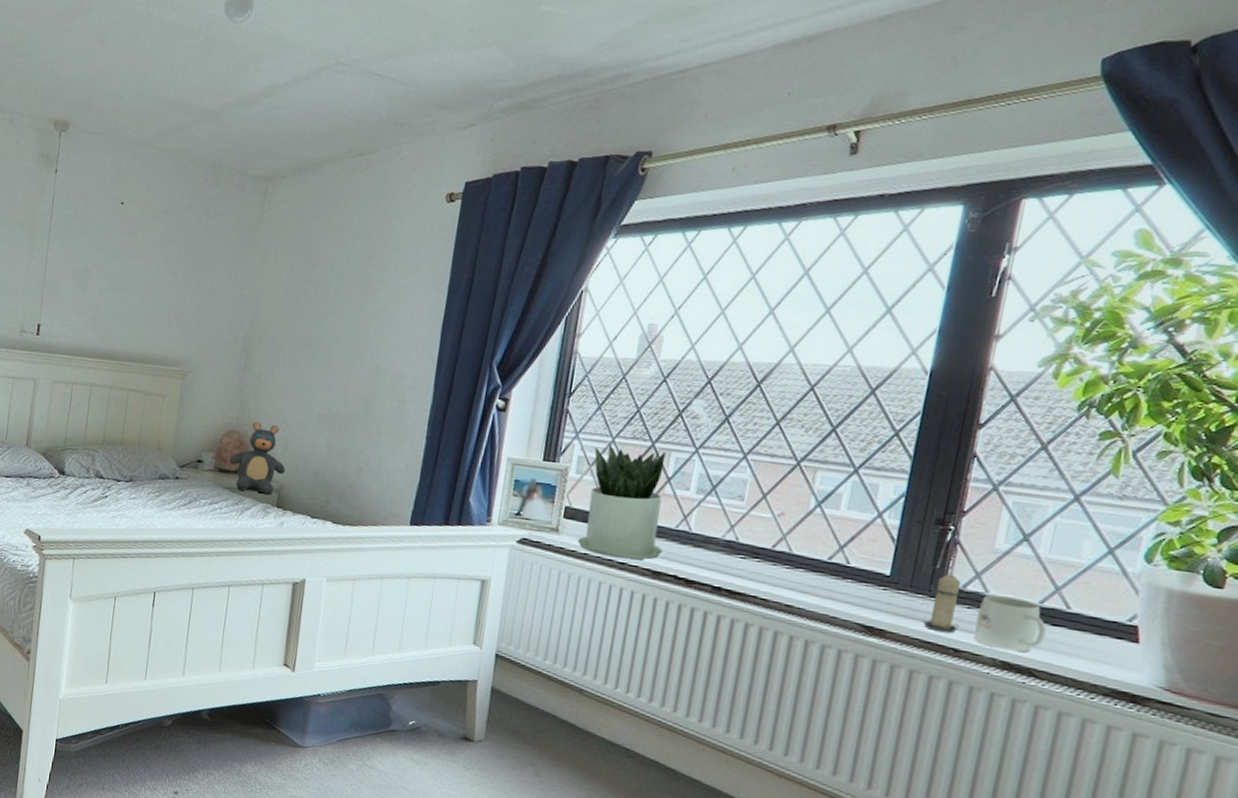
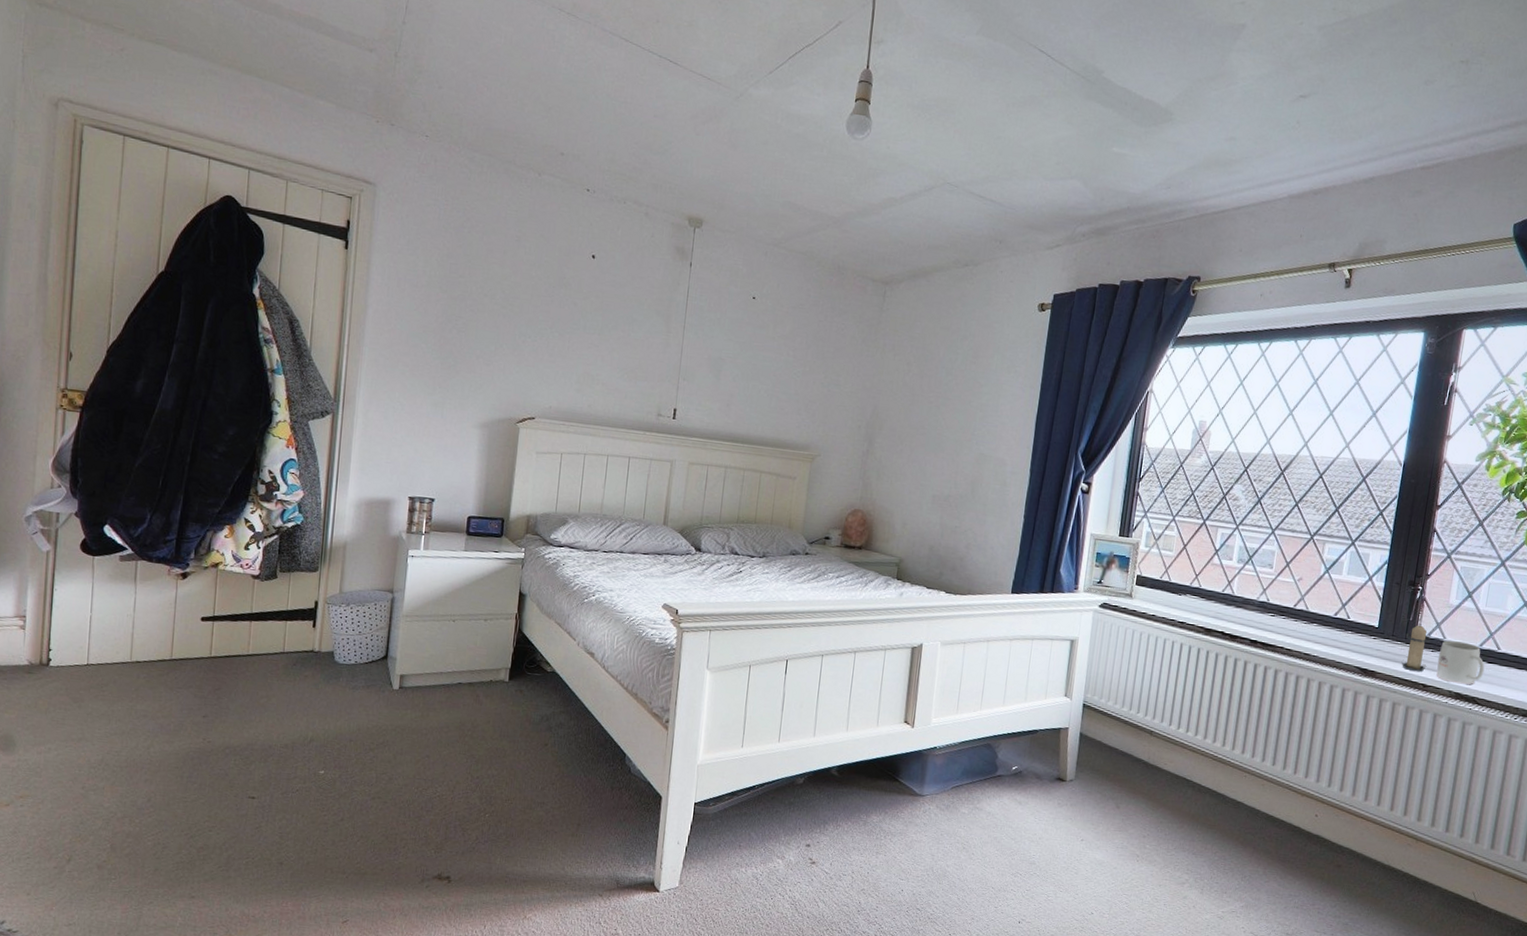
stuffed animal: present [228,421,286,496] -> none [853,501,904,569]
planter: present [578,443,667,560] -> none [1147,521,1215,620]

